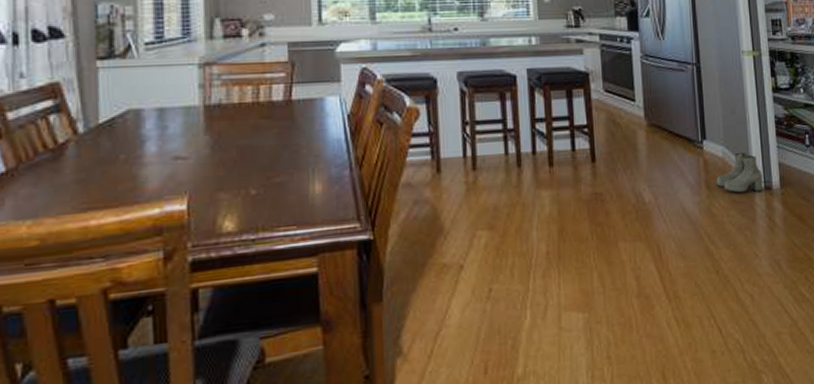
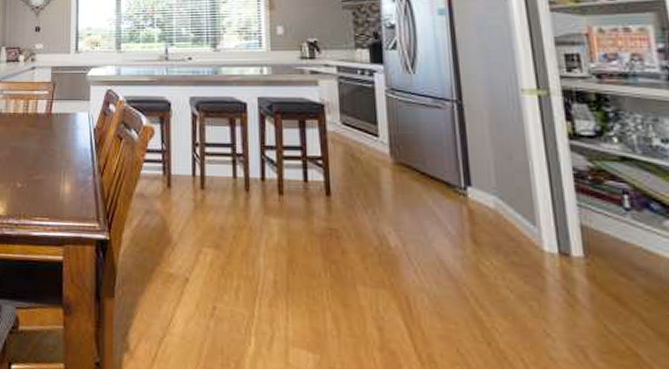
boots: present [716,152,763,193] -> none [485,205,557,256]

